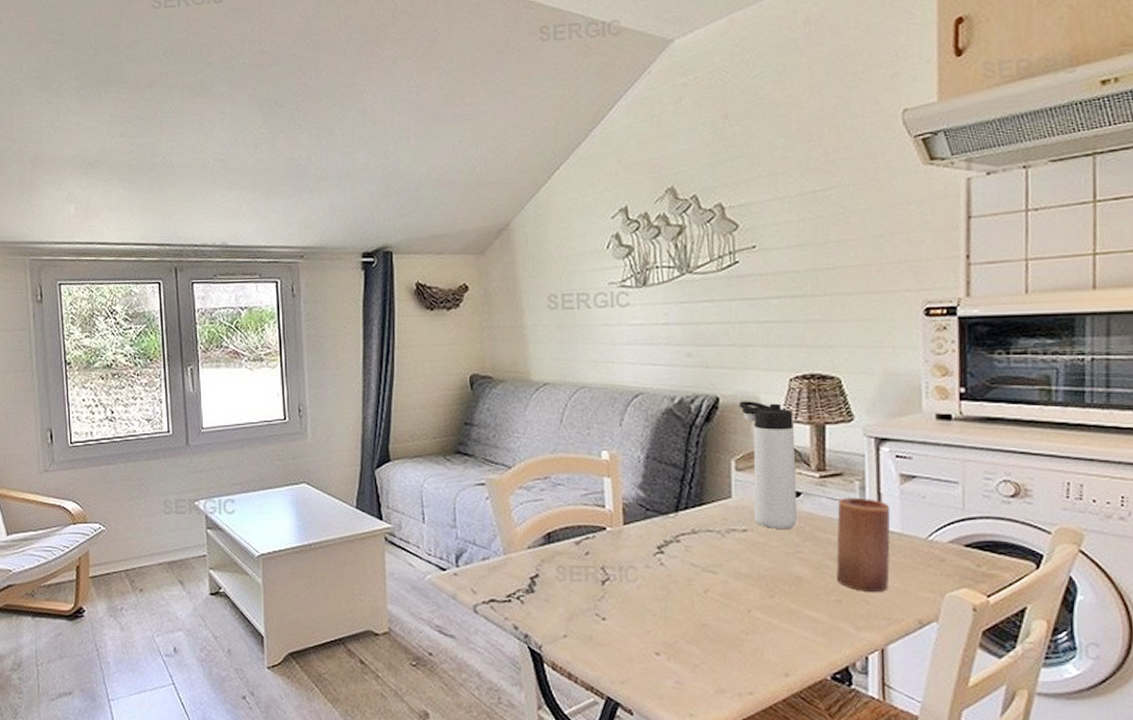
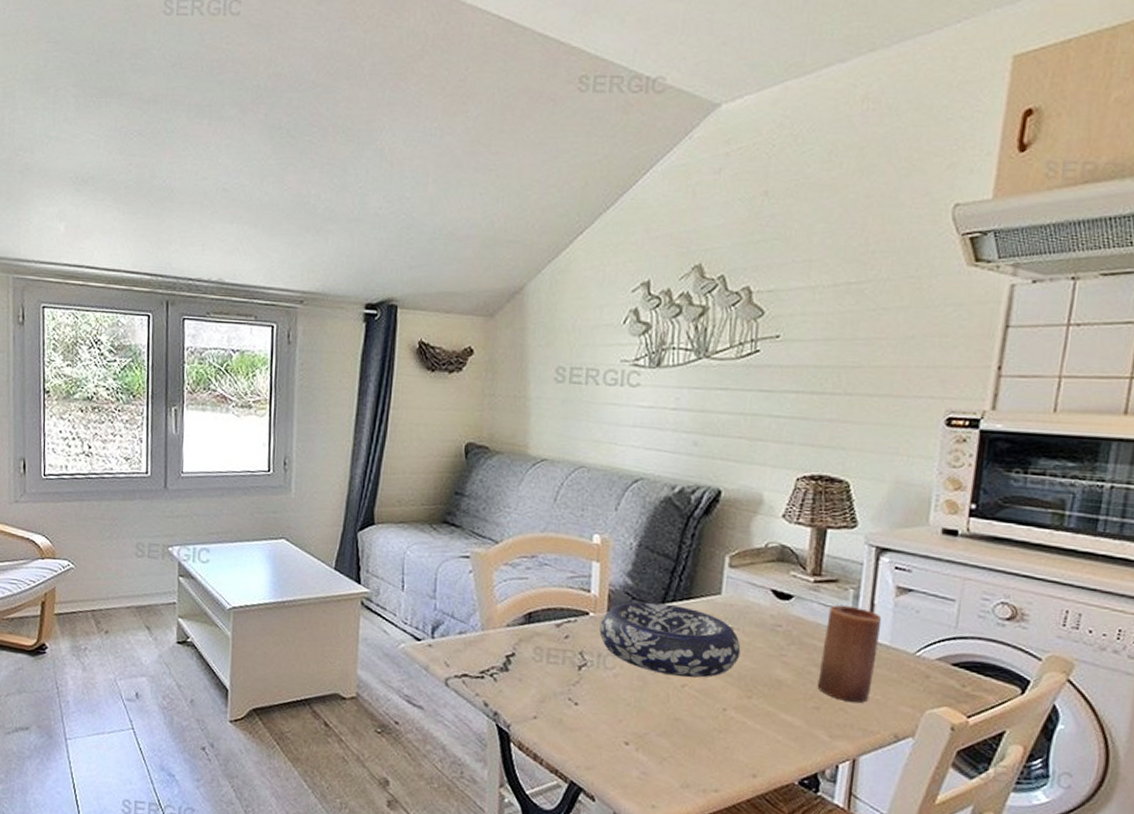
decorative bowl: none [618,512,758,583] -> present [599,601,741,678]
thermos bottle: present [739,401,798,528] -> none [741,496,796,631]

